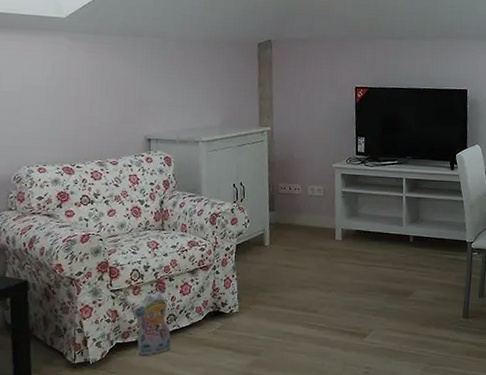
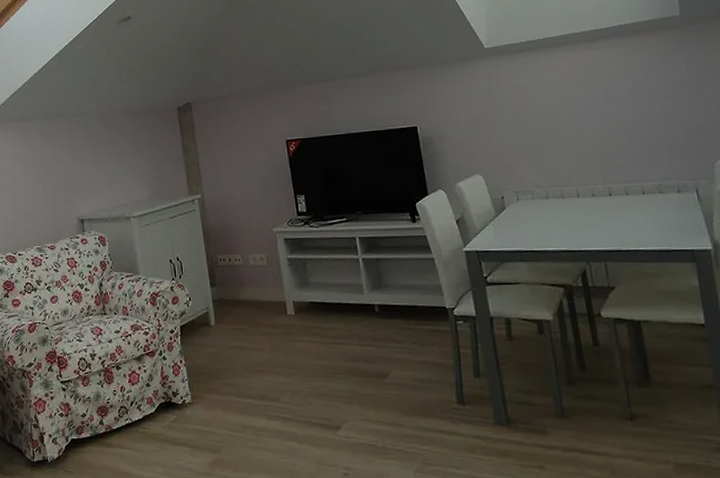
plush toy: present [132,291,171,357] -> none [83,381,126,454]

